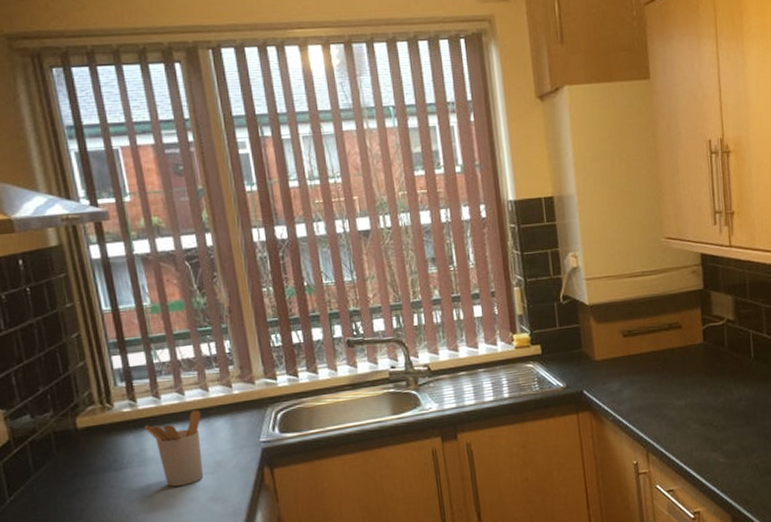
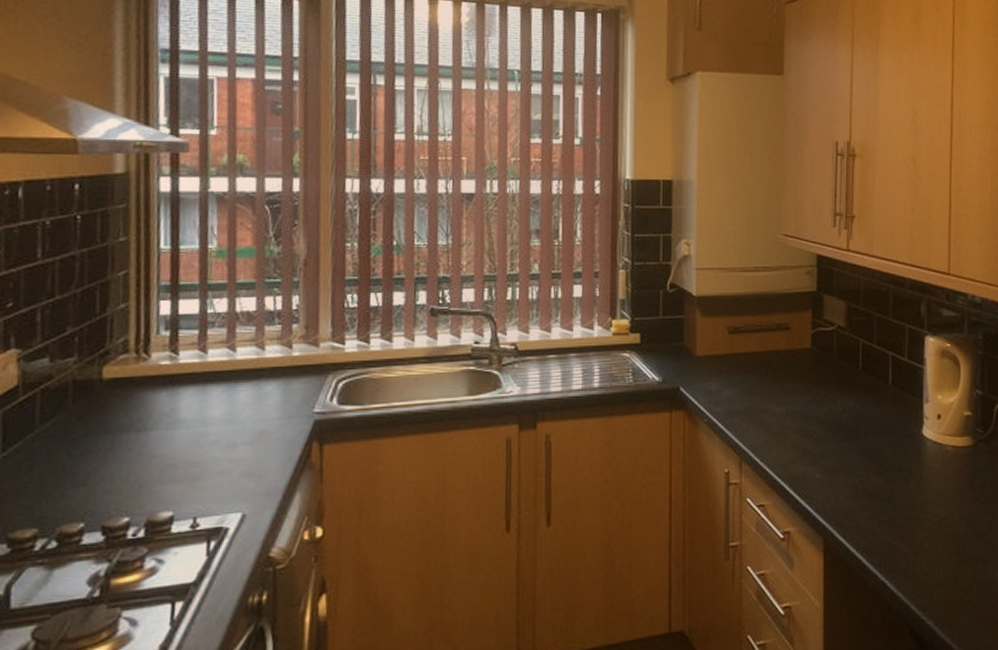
utensil holder: present [144,410,203,487] -> none [182,370,251,456]

